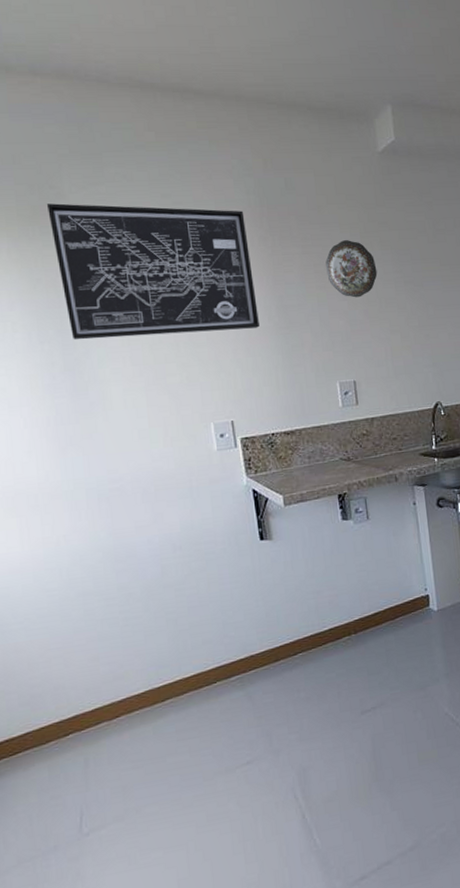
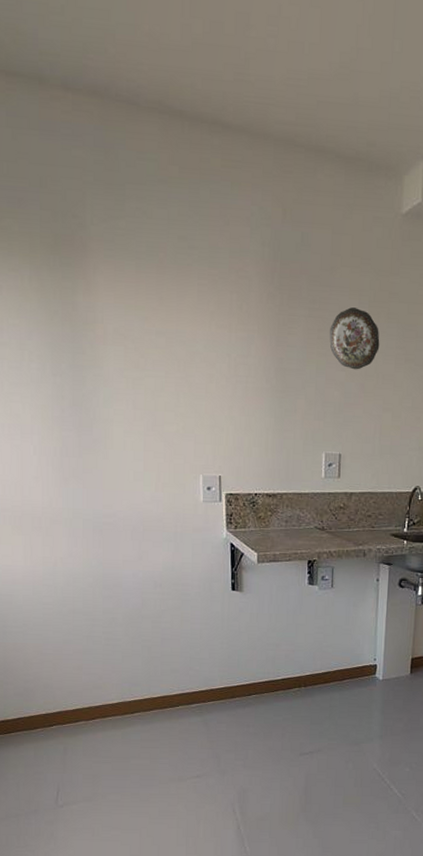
wall art: present [46,203,260,340] -> none [68,233,258,388]

